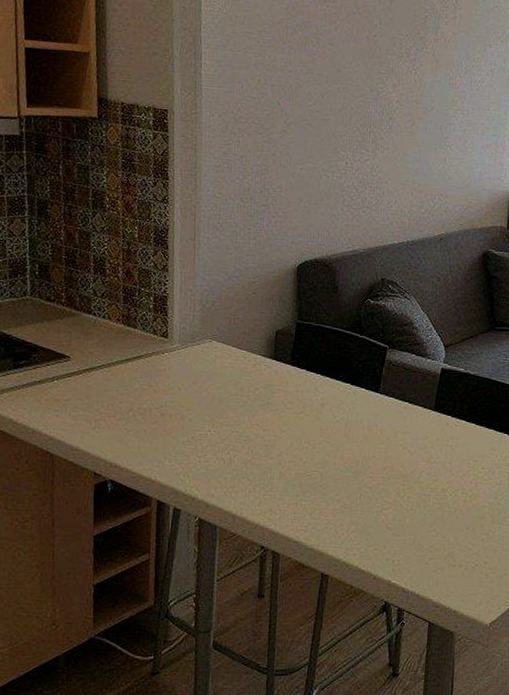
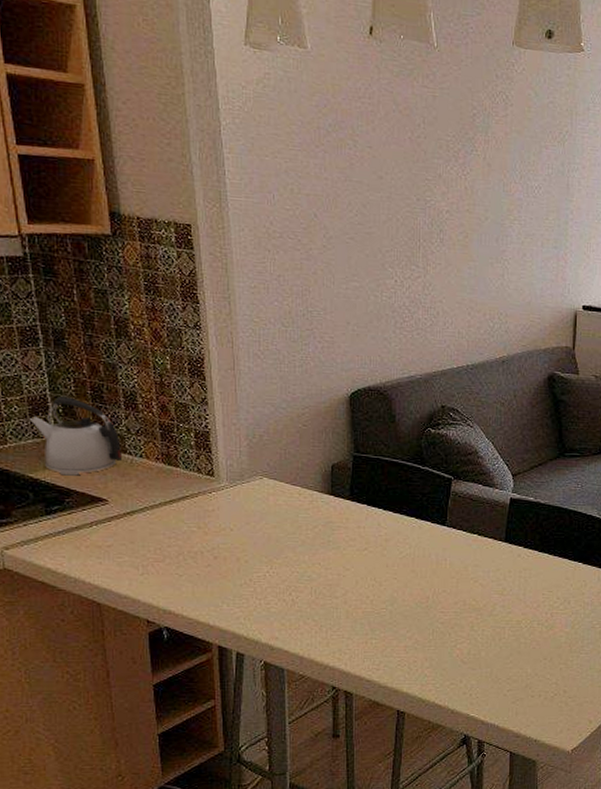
kettle: none [9,260,88,333] -> present [30,397,123,476]

